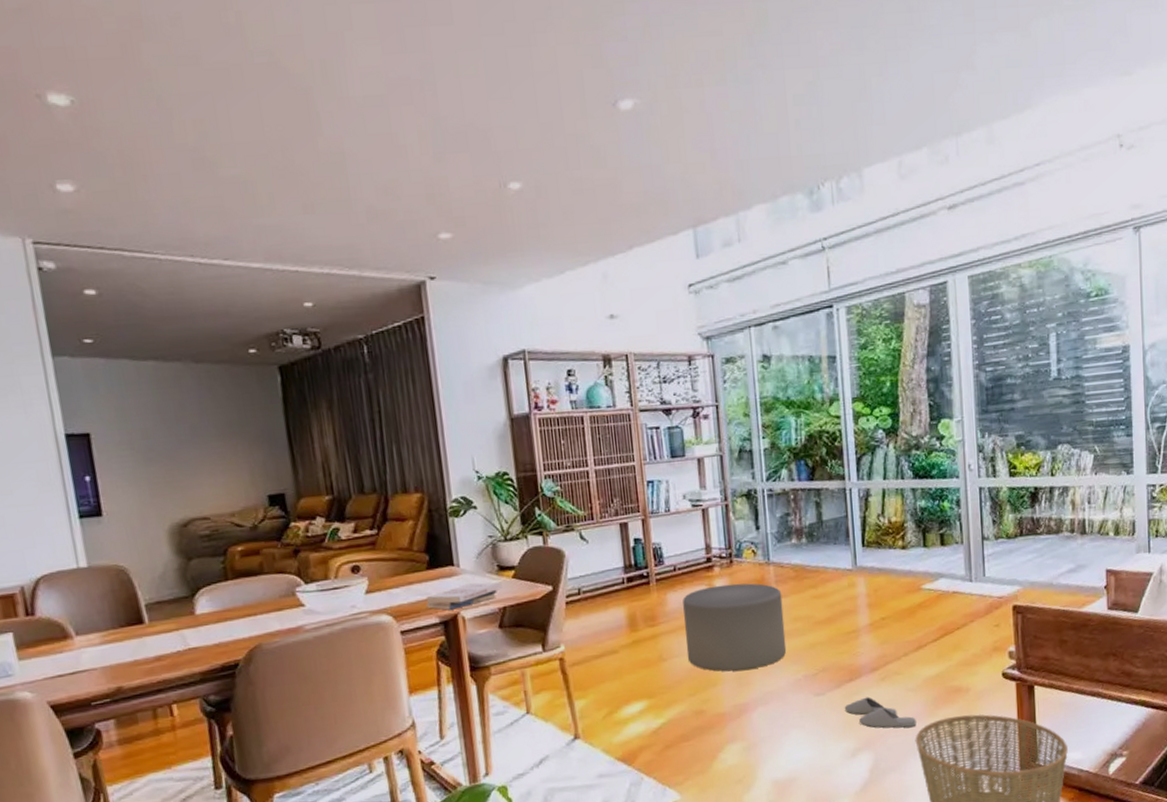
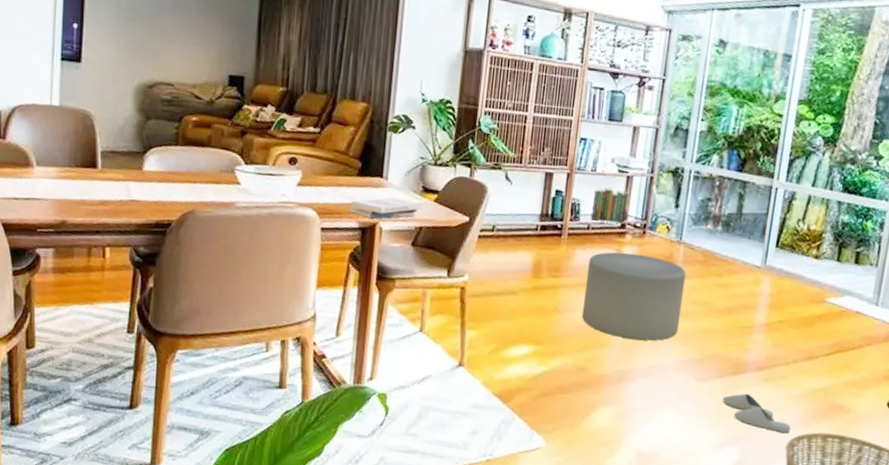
books: none [673,524,711,561] -> present [591,187,629,224]

